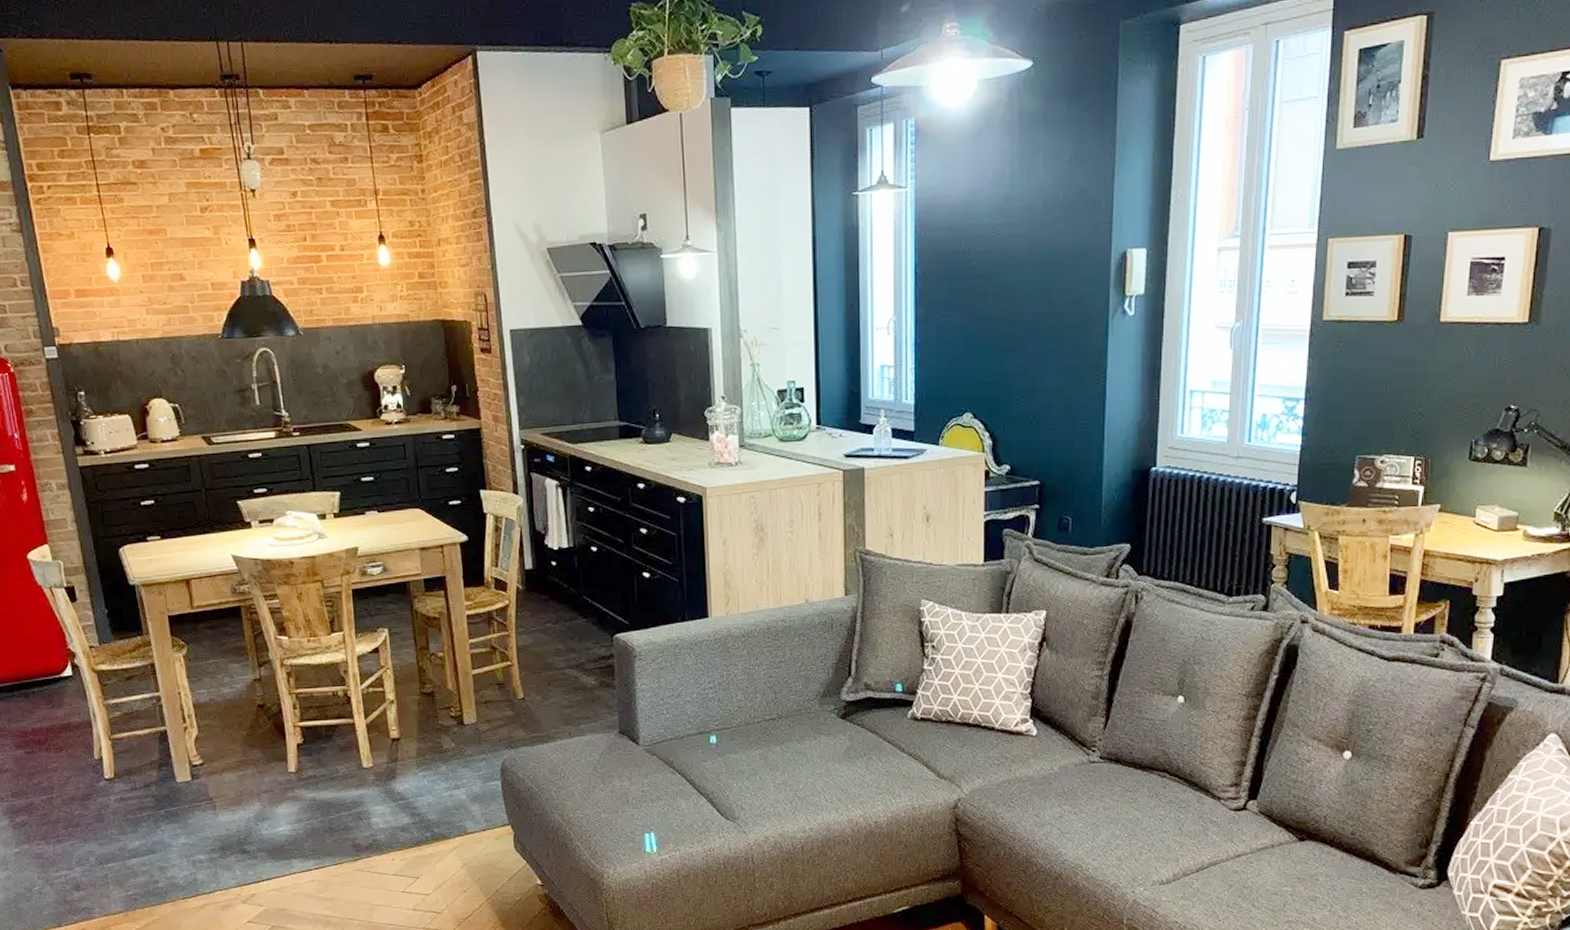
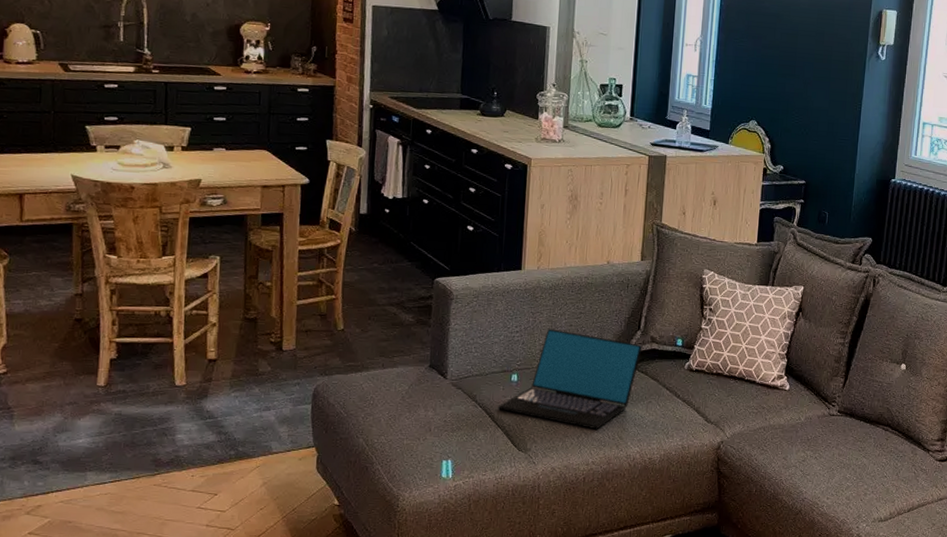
laptop: none [698,682,856,793] -> present [497,329,643,430]

